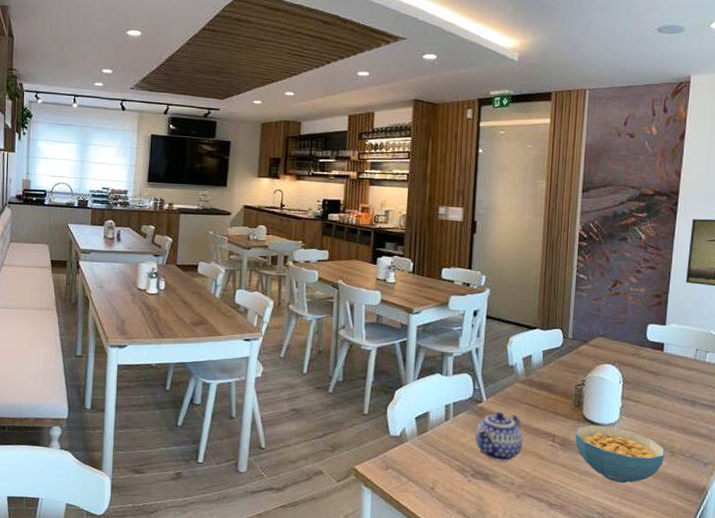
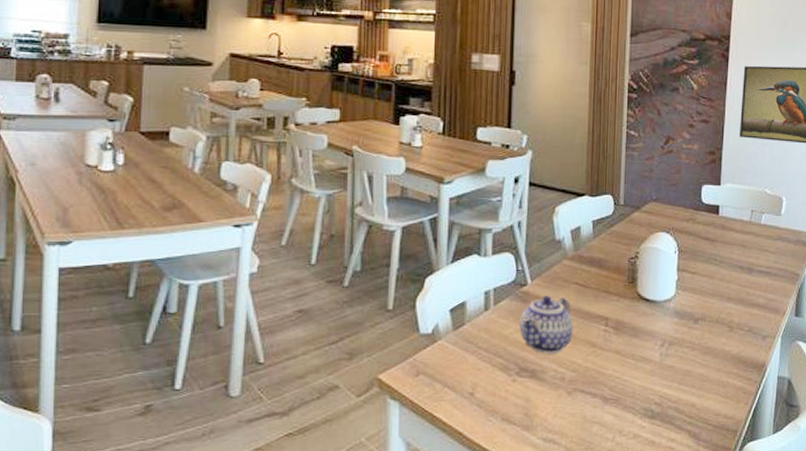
cereal bowl: present [575,425,665,483] -> none [630,303,724,367]

